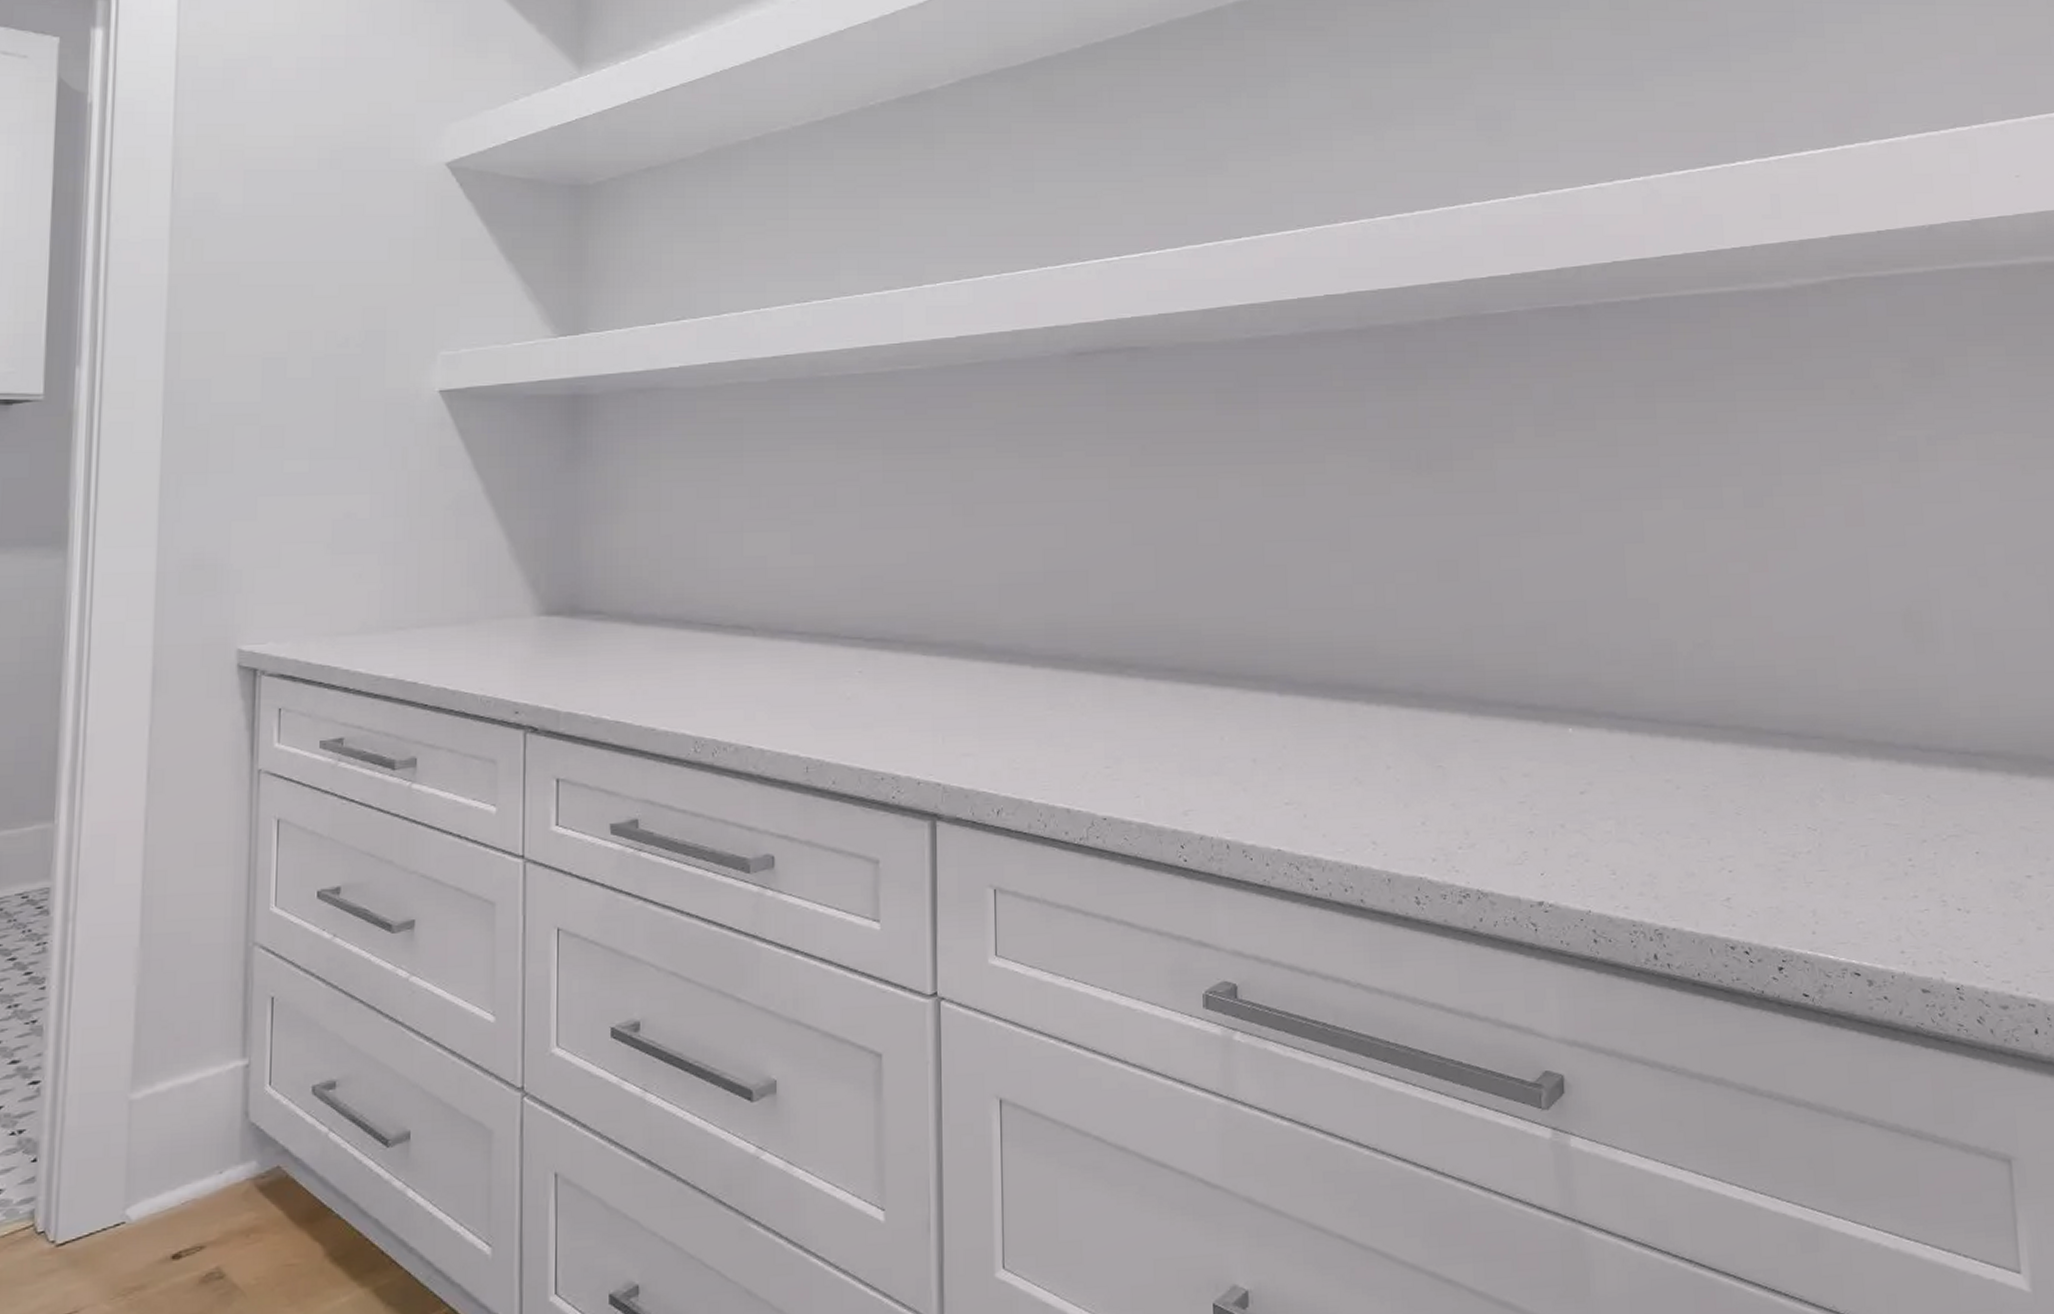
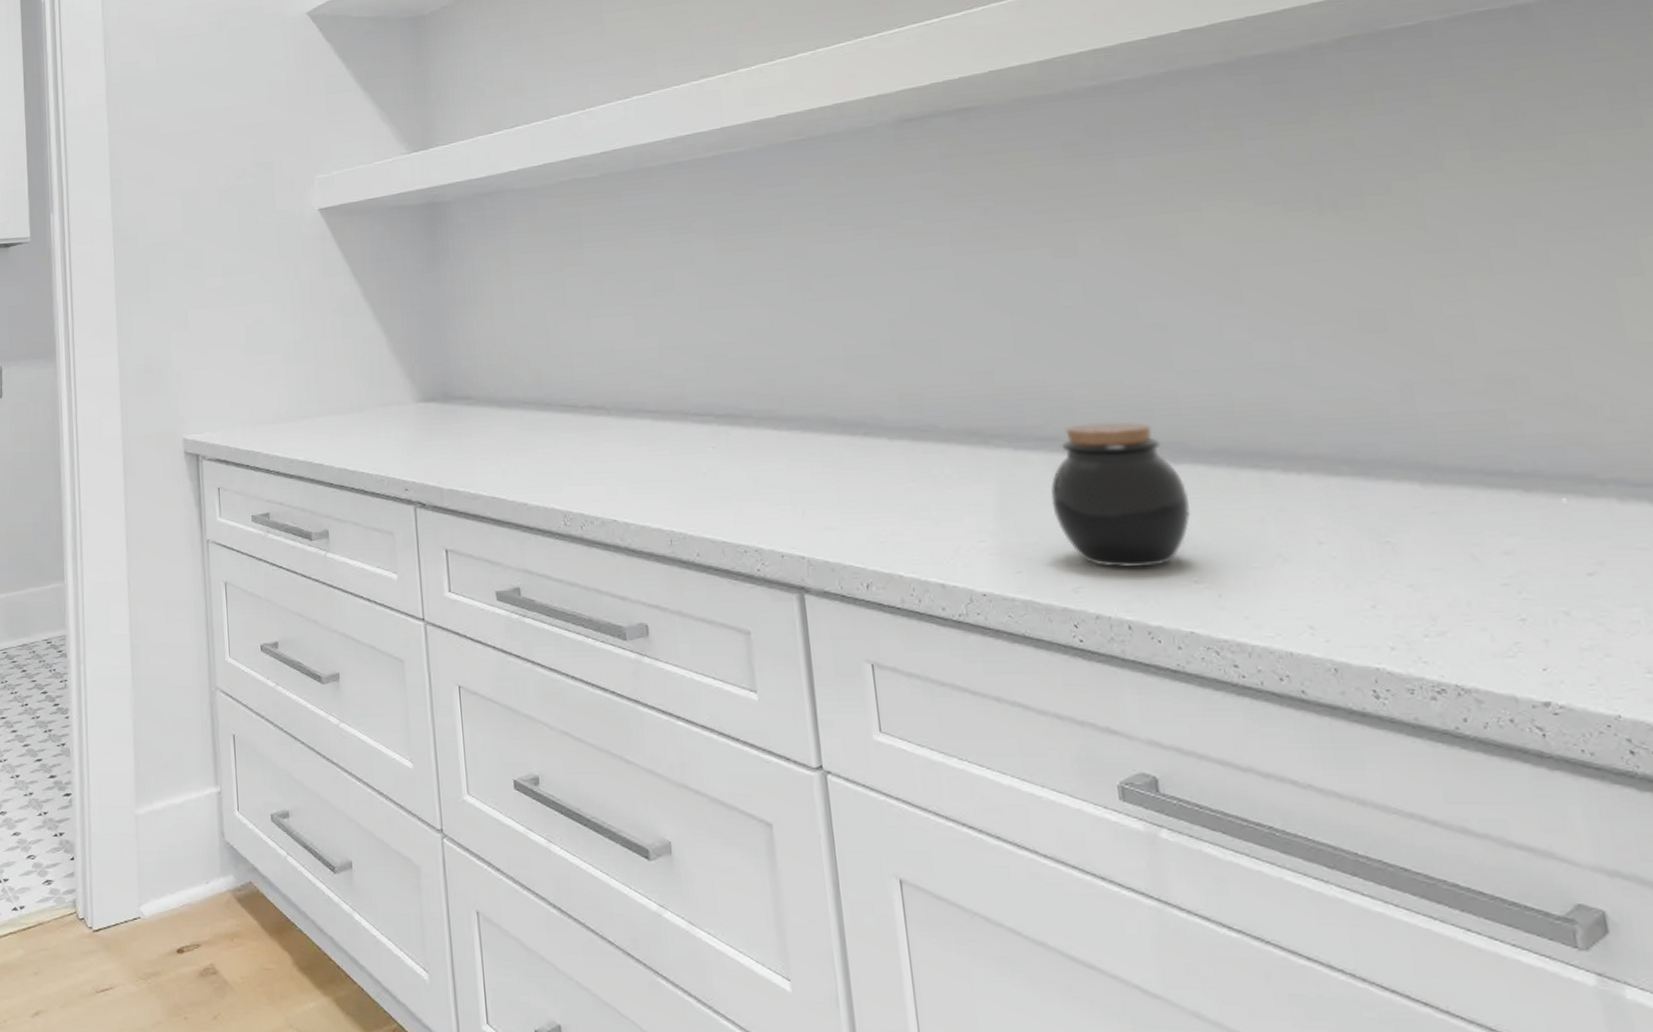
jar: none [1172,655,1289,792] -> present [1050,422,1190,569]

